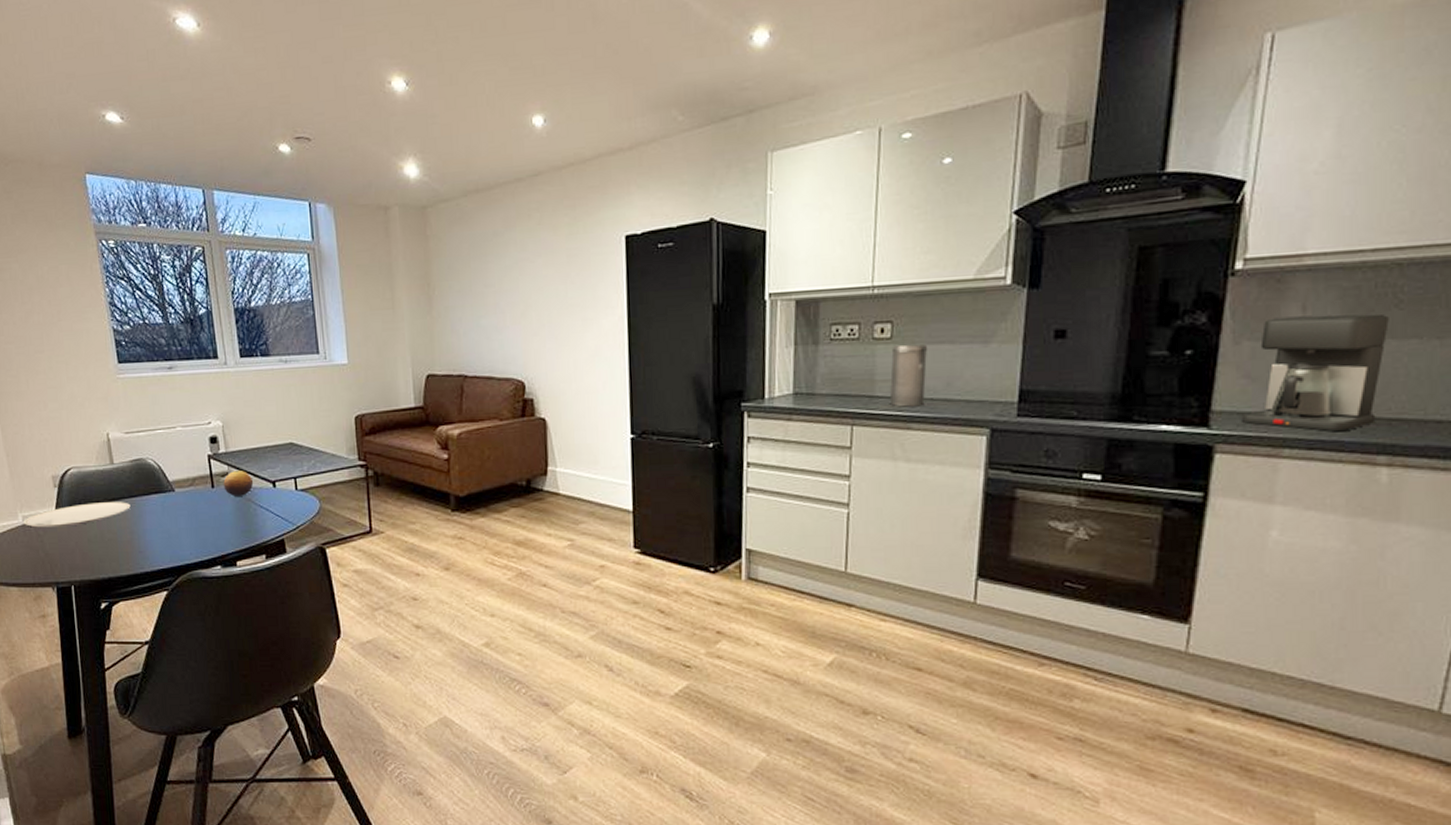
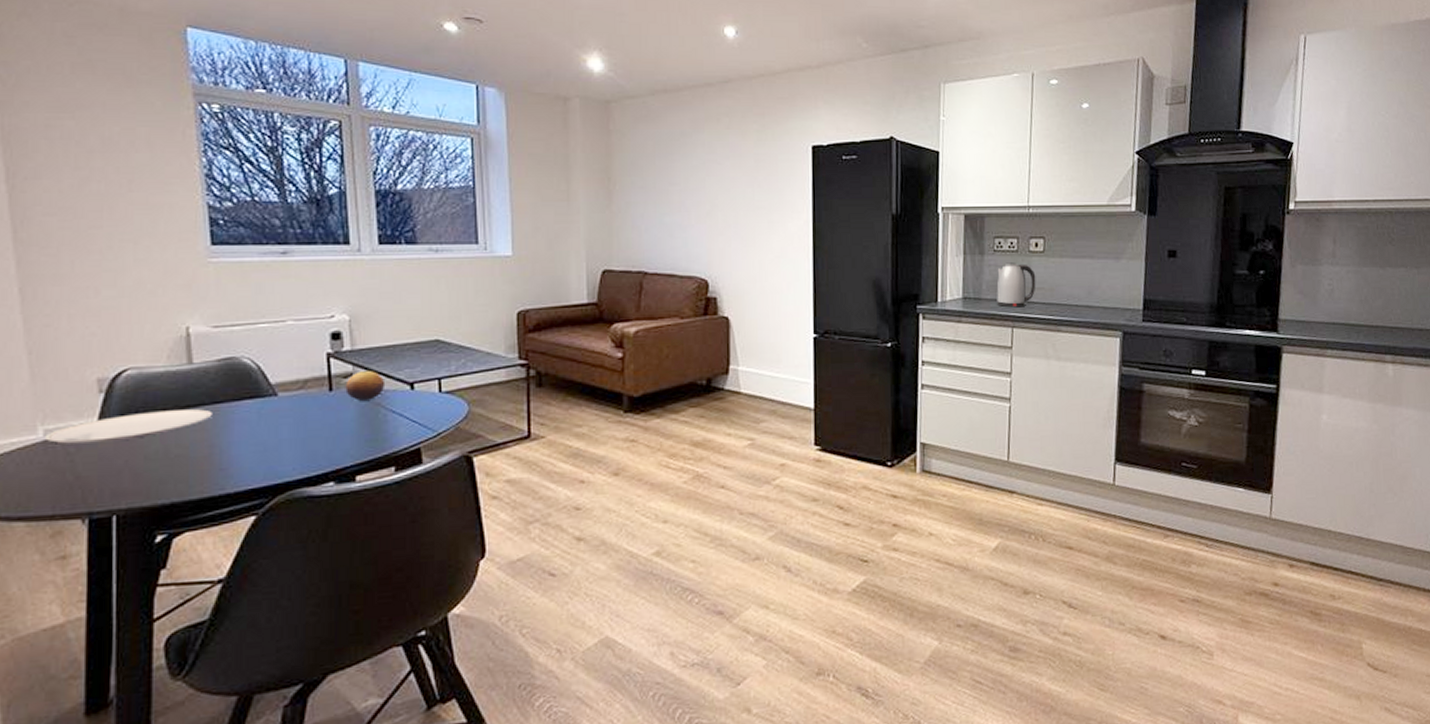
kettle: none [833,352,882,404] -> present [996,262,1036,308]
canister: present [889,343,928,407] -> none [1043,257,1073,312]
coffee maker: present [1242,314,1389,433] -> none [1299,247,1387,337]

